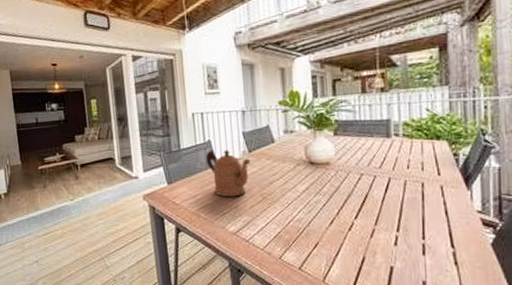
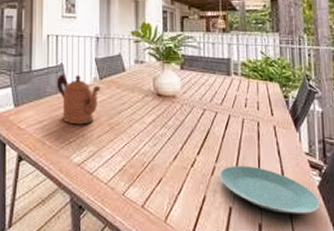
plate: none [379,227,494,272] -> present [220,166,321,214]

